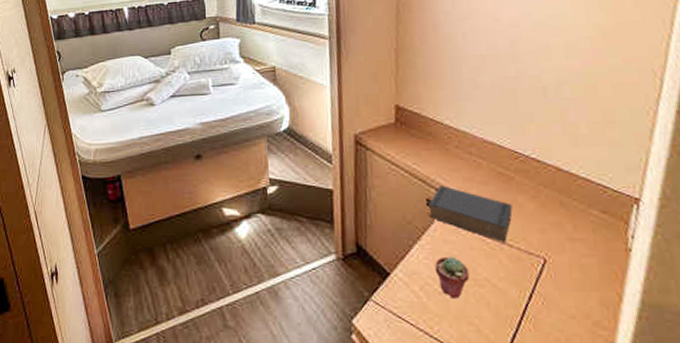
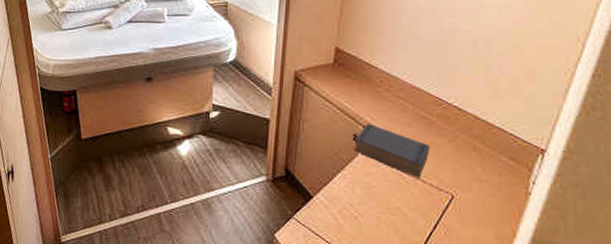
potted succulent: present [434,256,470,299] -> none [353,186,384,223]

